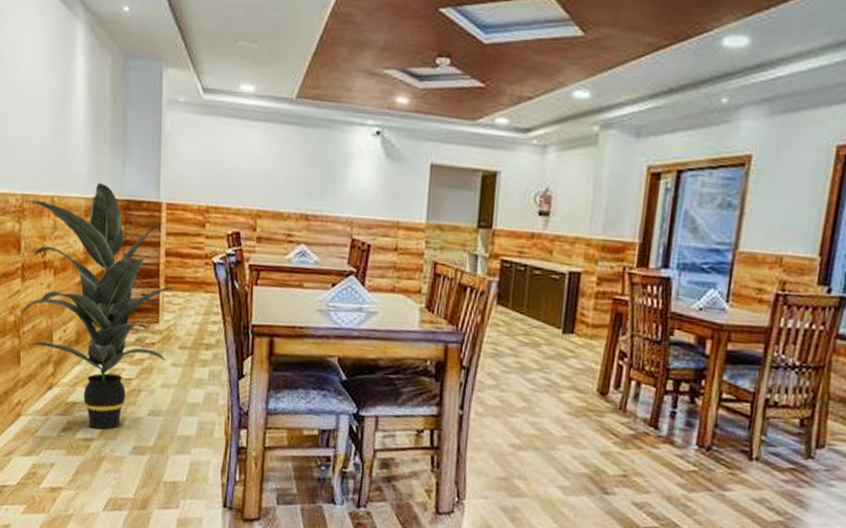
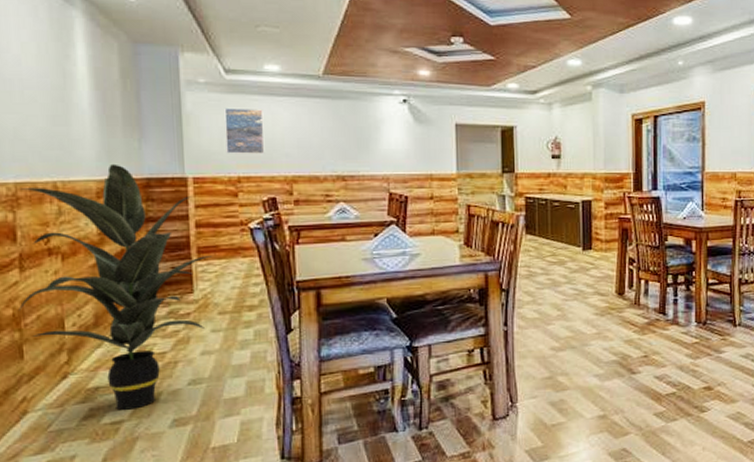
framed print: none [198,130,235,183] -> present [224,108,265,154]

